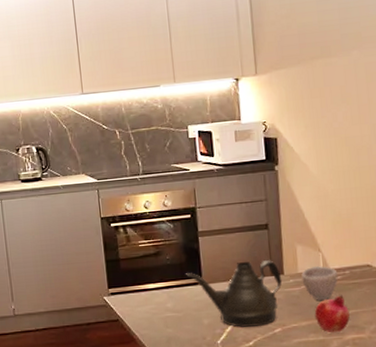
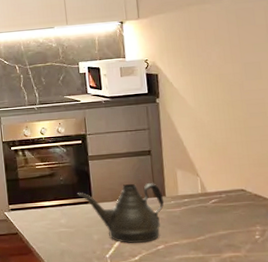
cup: present [301,266,338,301] -> none [181,189,215,221]
fruit: present [314,295,350,333] -> none [194,216,227,251]

